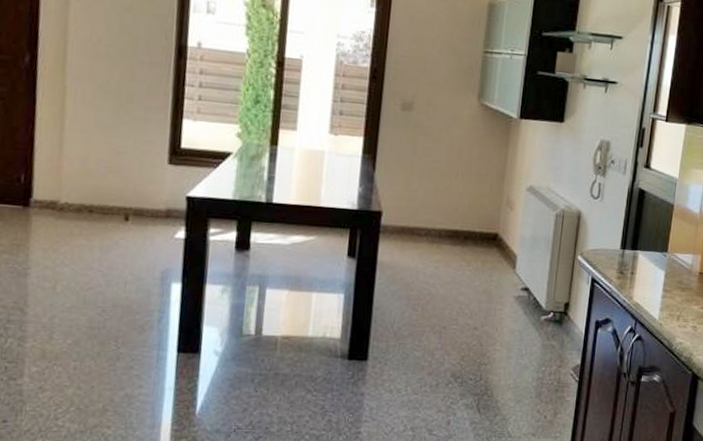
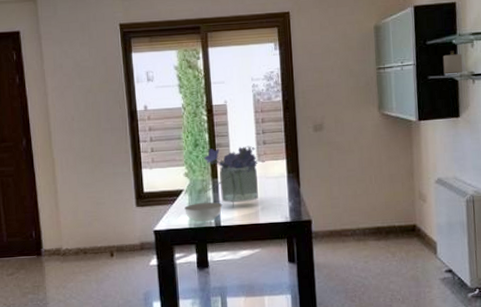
bowl: none [230,171,279,196] -> present [184,202,223,223]
flower bouquet: none [259,109,329,184] -> present [203,145,258,208]

